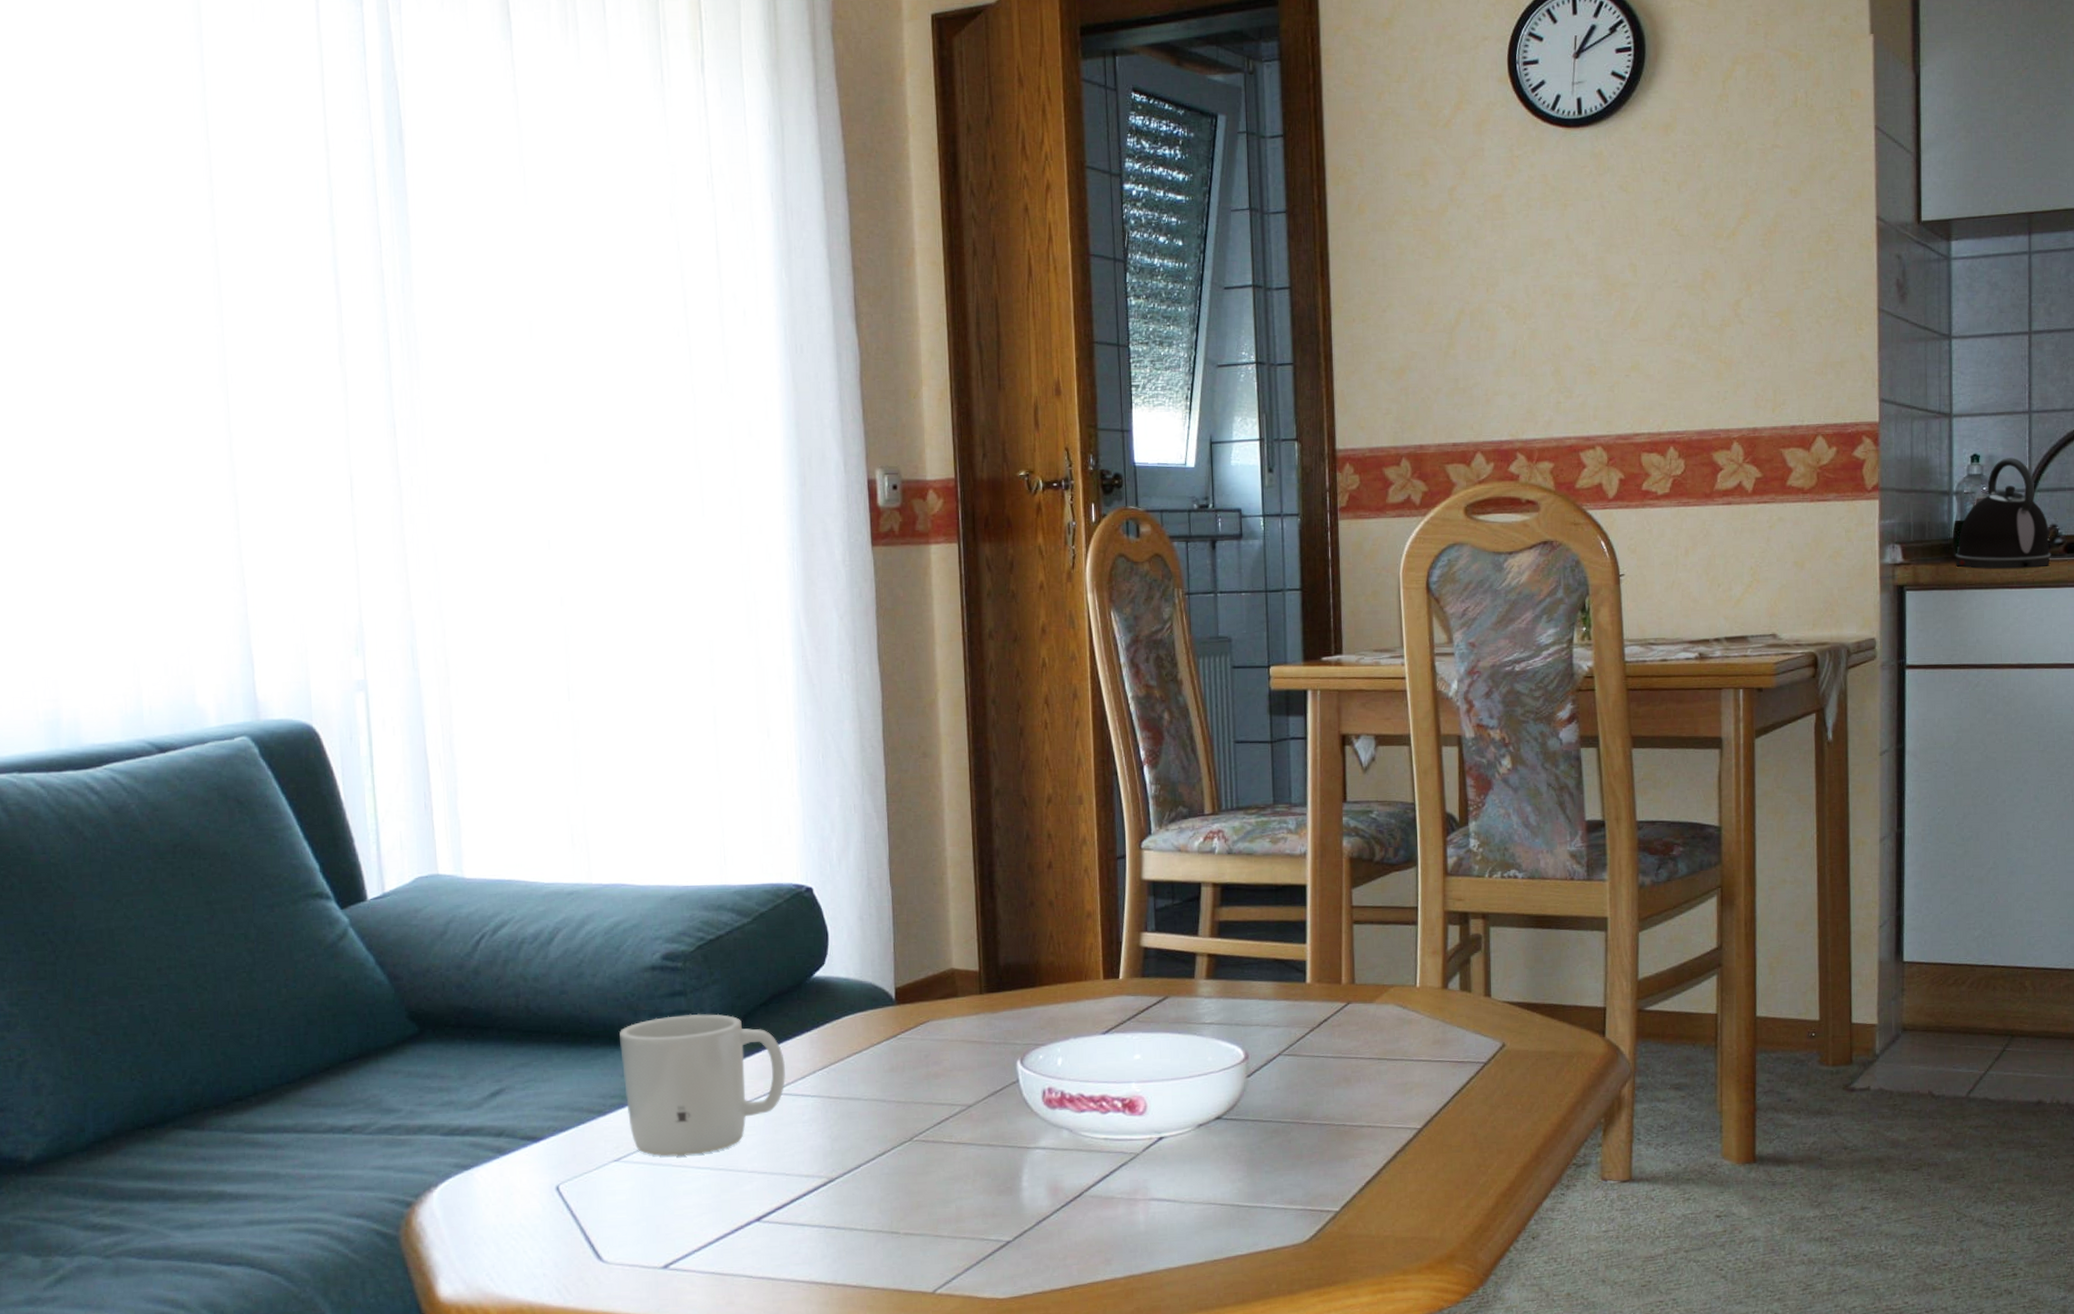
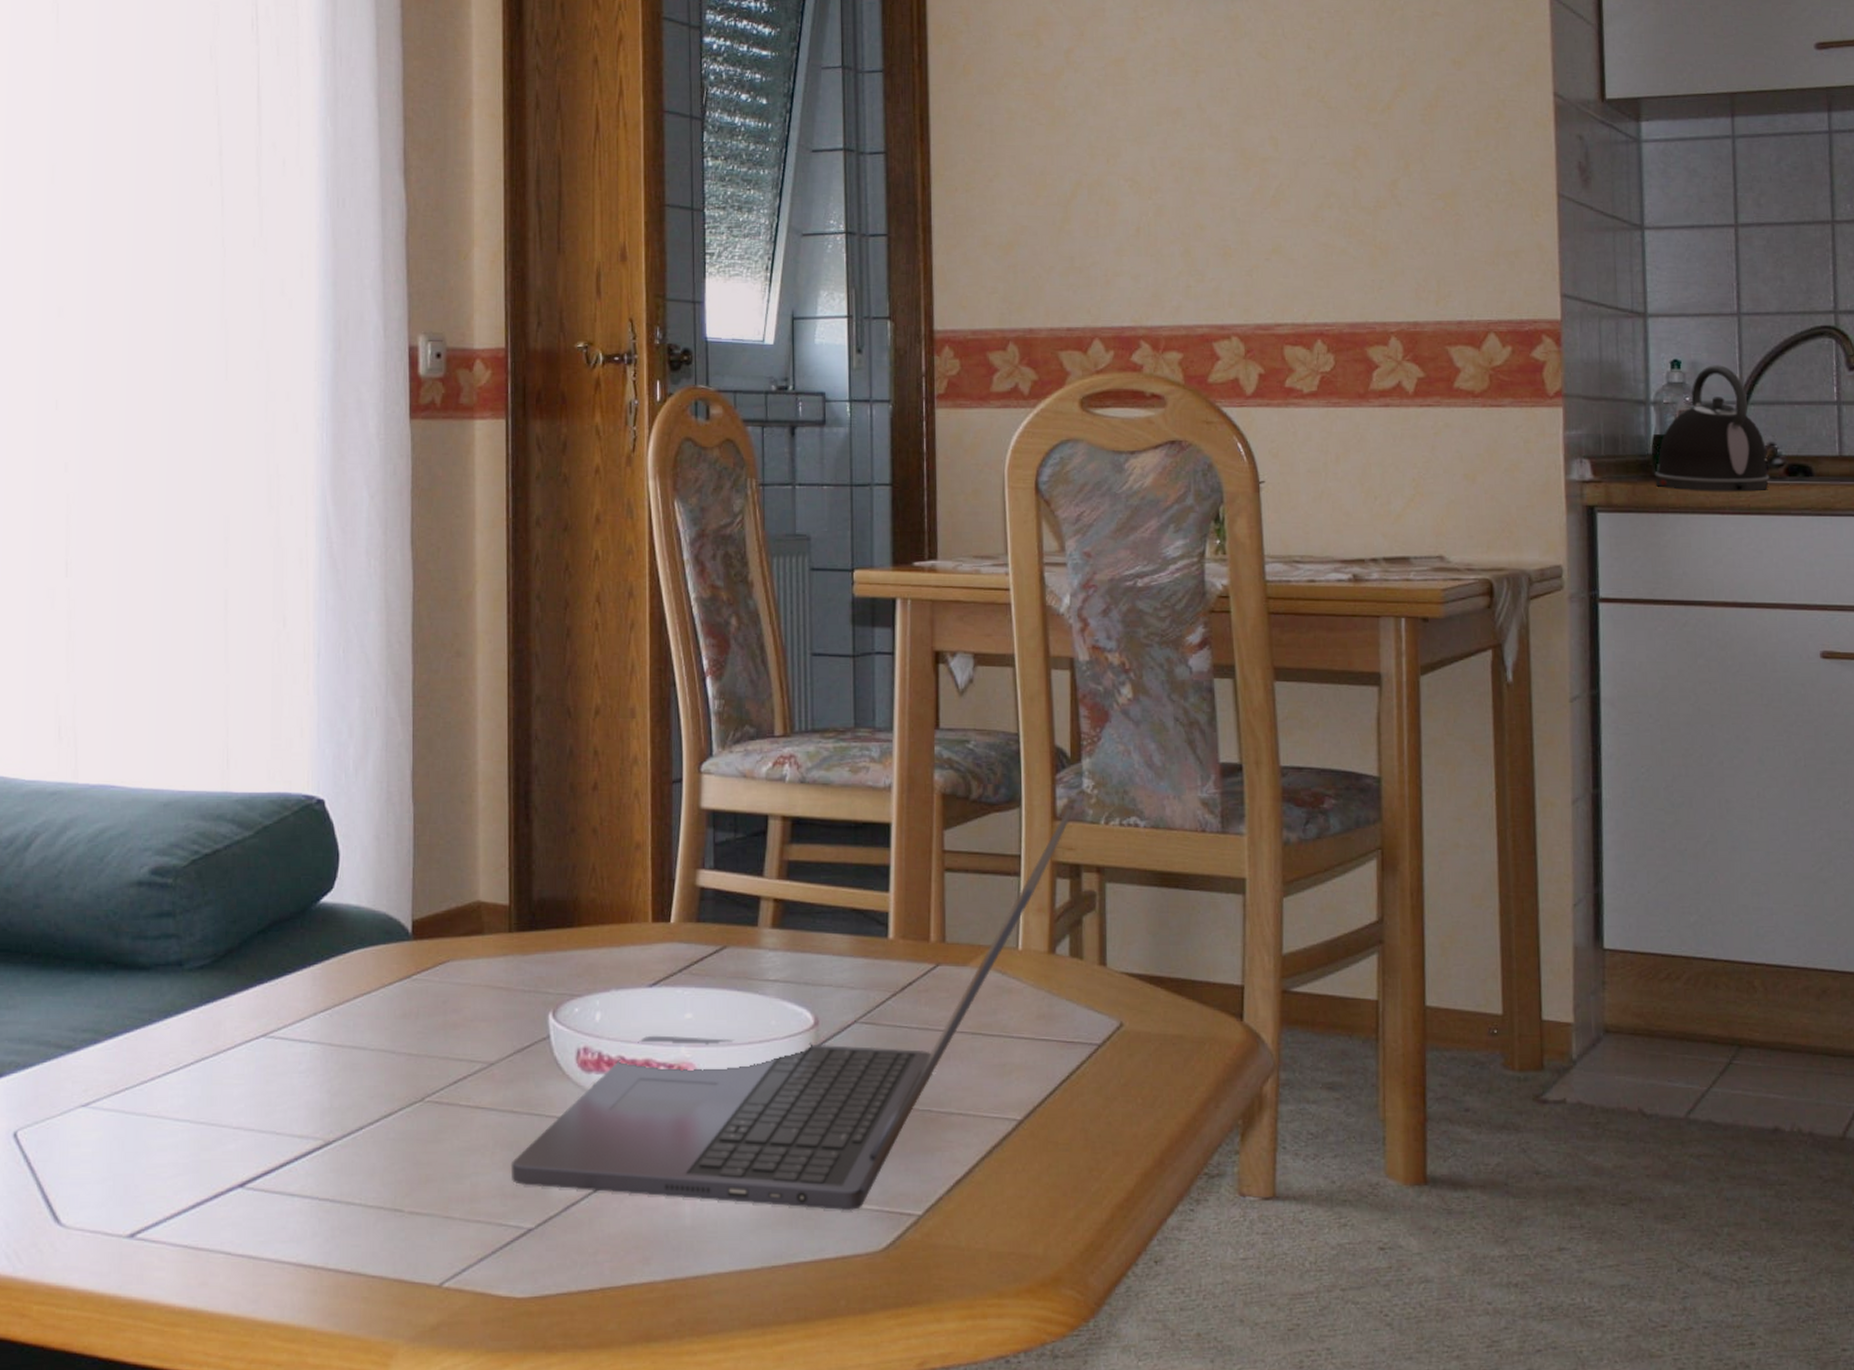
mug: present [619,1013,785,1157] -> none [97,938,282,1106]
laptop: none [989,864,1462,1212] -> present [510,807,1073,1211]

